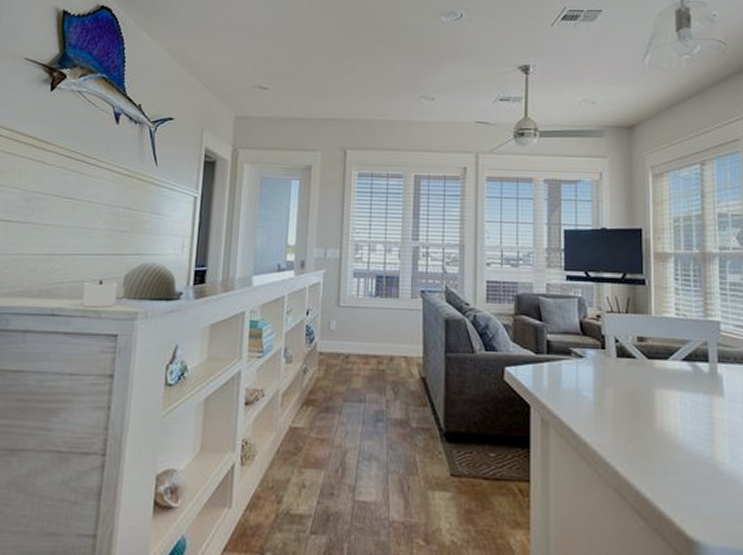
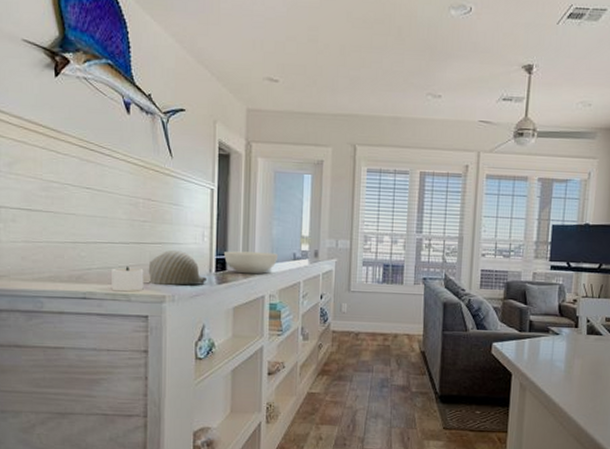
bowl: none [202,262,262,288] -> present [223,251,279,274]

